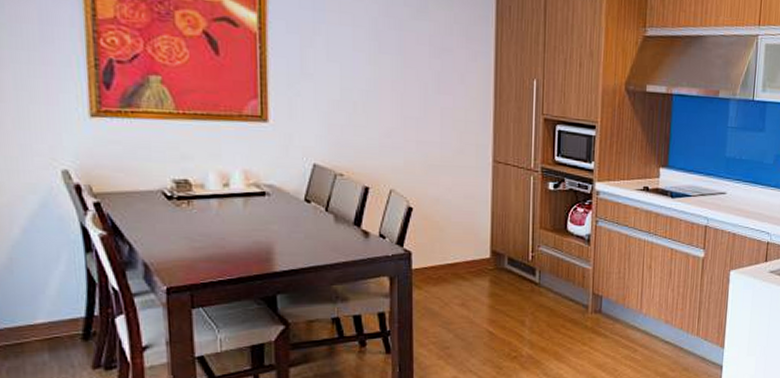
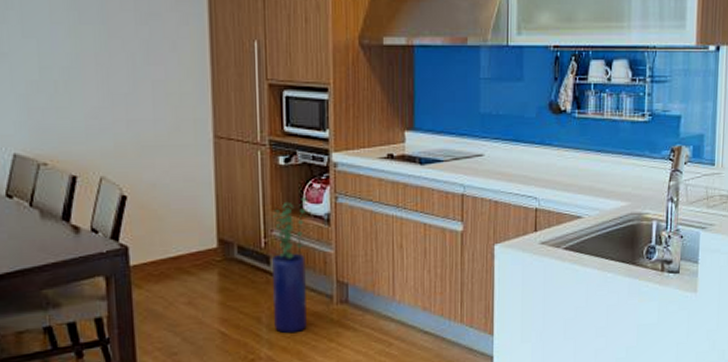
vase: none [536,213,571,336] -> present [271,190,307,334]

